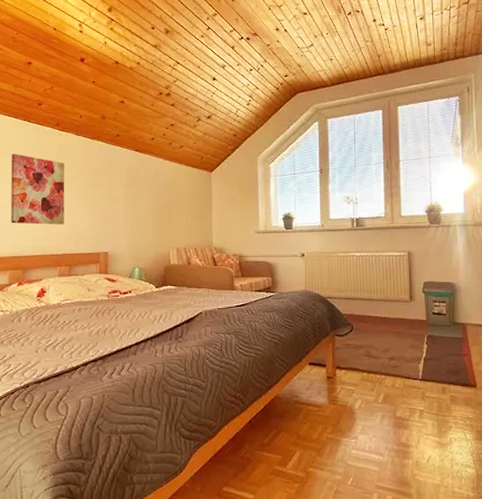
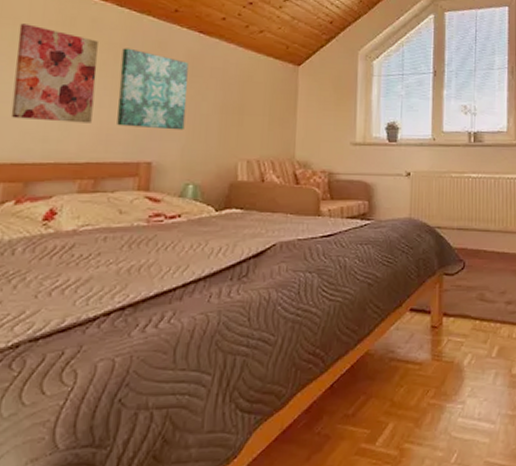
wall art: none [81,167,130,227] -> present [117,48,188,130]

